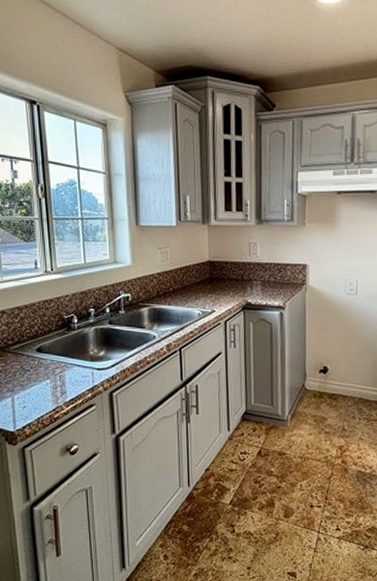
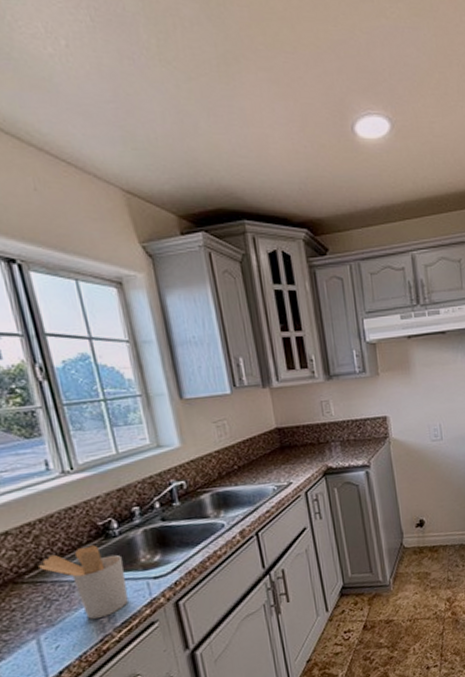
utensil holder: none [21,333,77,392] -> present [38,545,128,619]

